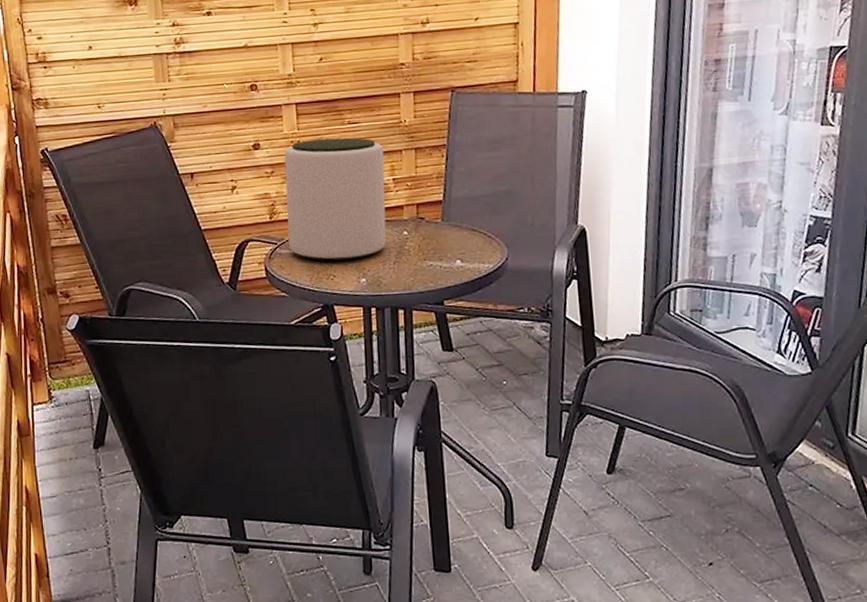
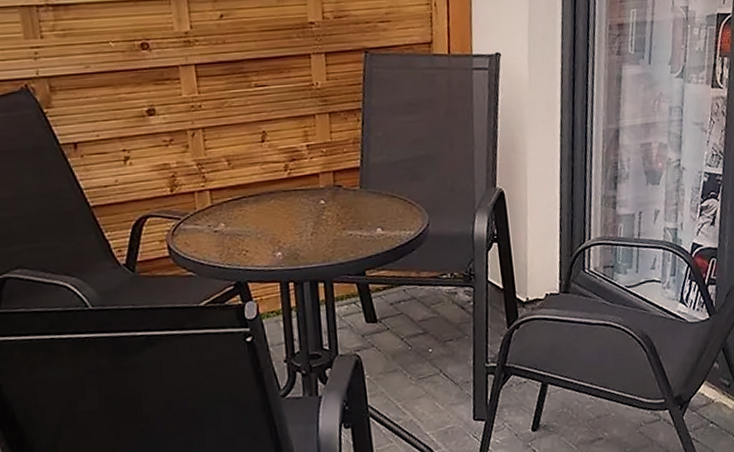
plant pot: present [284,137,387,261] -> none [184,101,302,236]

